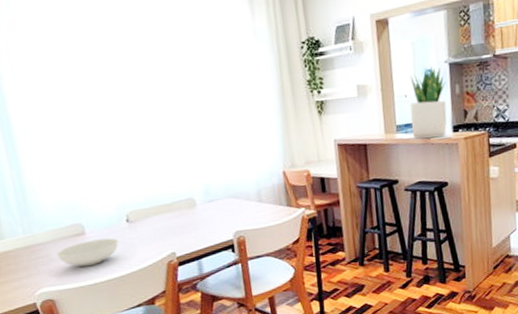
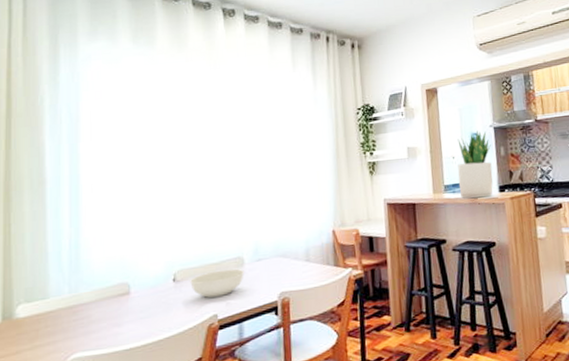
bowl: present [57,238,119,267] -> none [98,298,162,330]
bowl: none [143,209,198,238] -> present [190,268,244,299]

